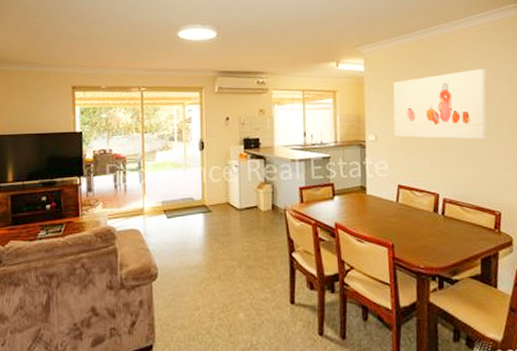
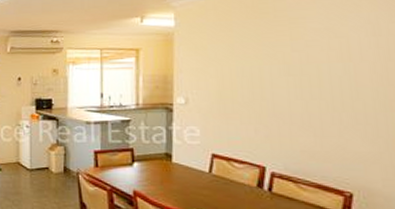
wall art: present [393,69,487,140] -> none [208,19,341,105]

